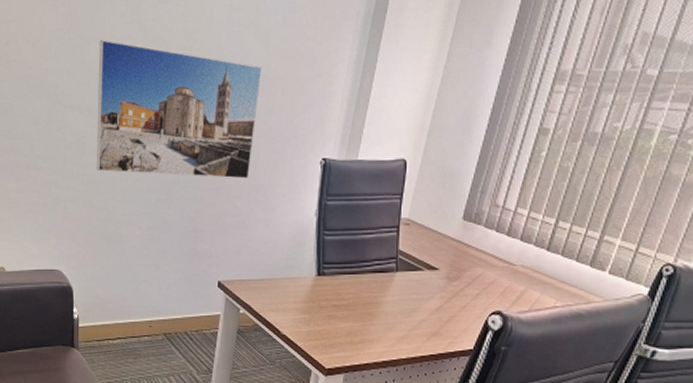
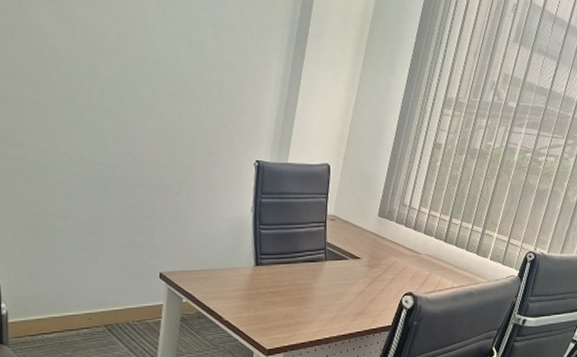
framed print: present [96,39,263,179] -> none [23,33,197,177]

